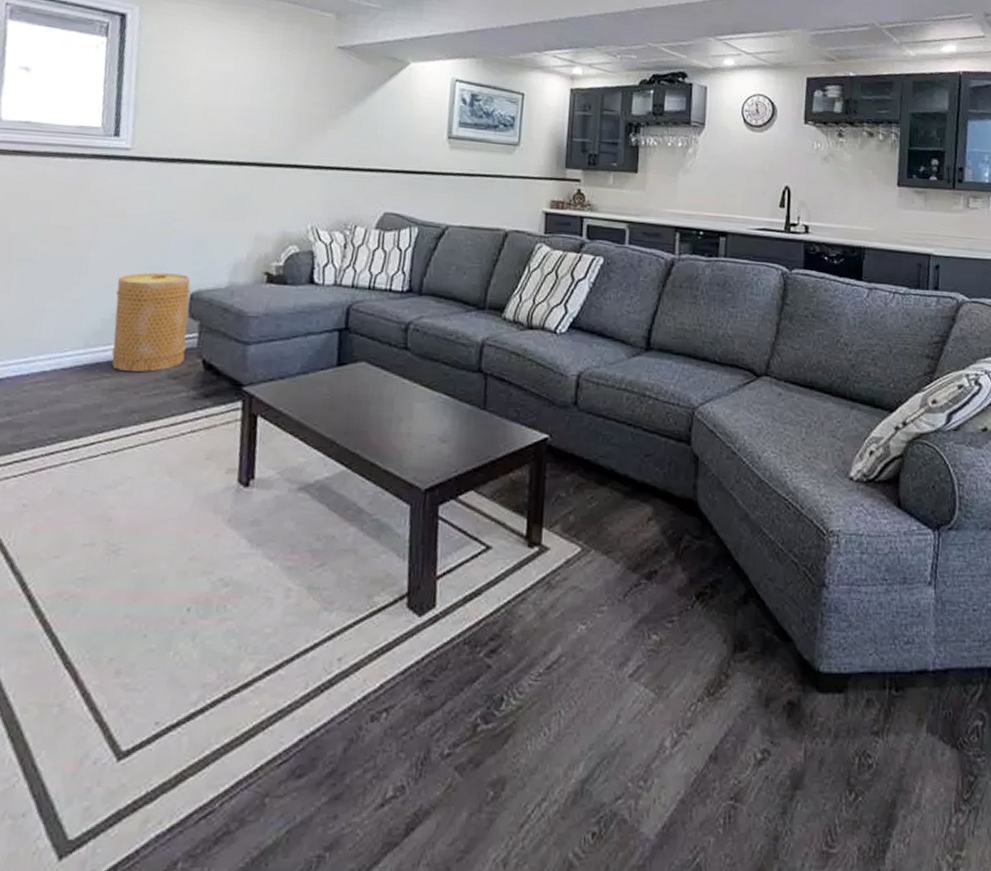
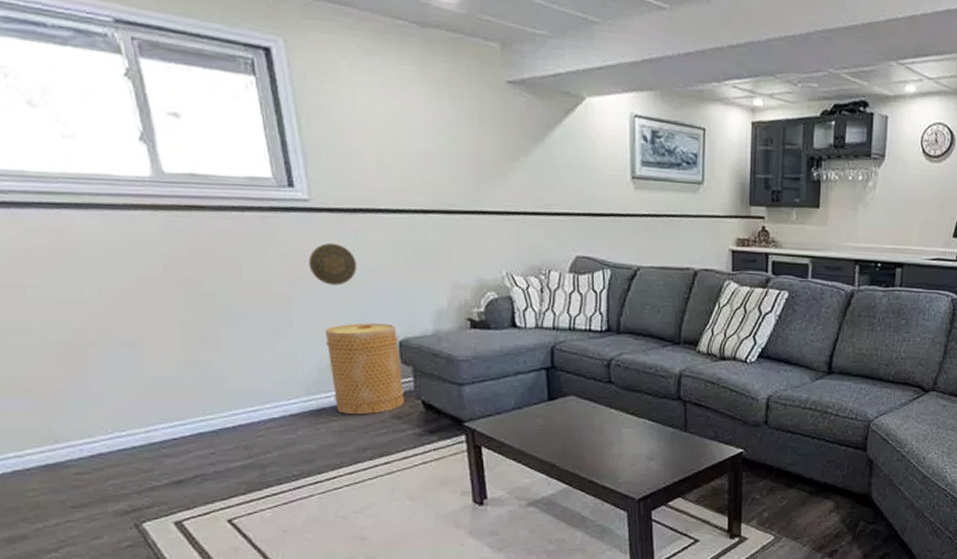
decorative plate: none [116,191,165,233] -> present [308,243,357,286]

